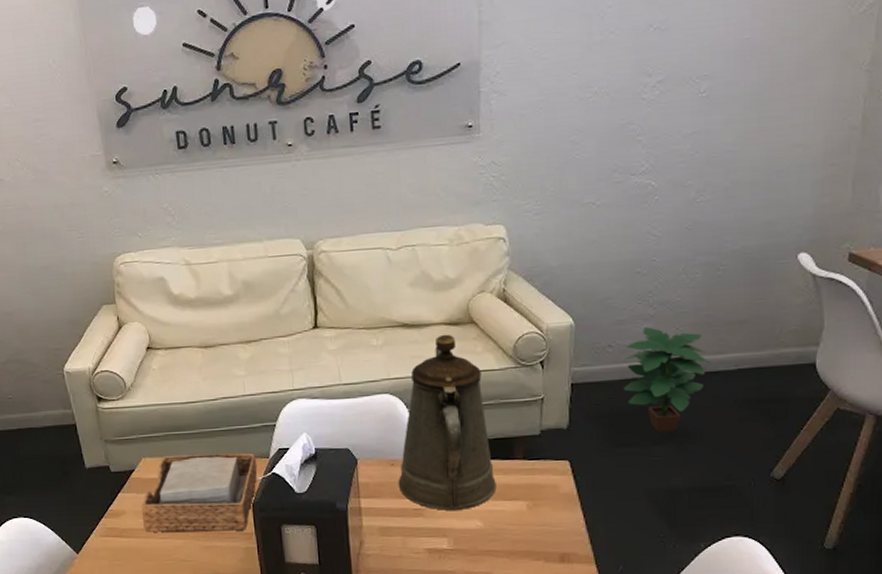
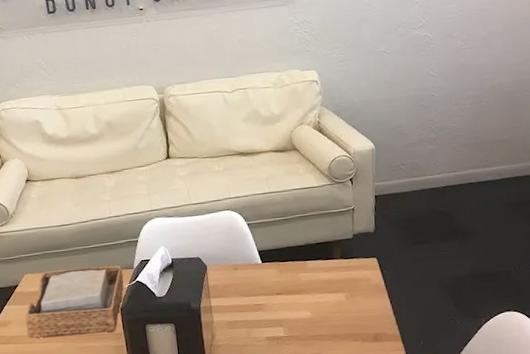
coffee pot: present [398,334,497,510] -> none [241,159,321,305]
potted plant: present [623,327,711,432] -> none [415,148,481,231]

